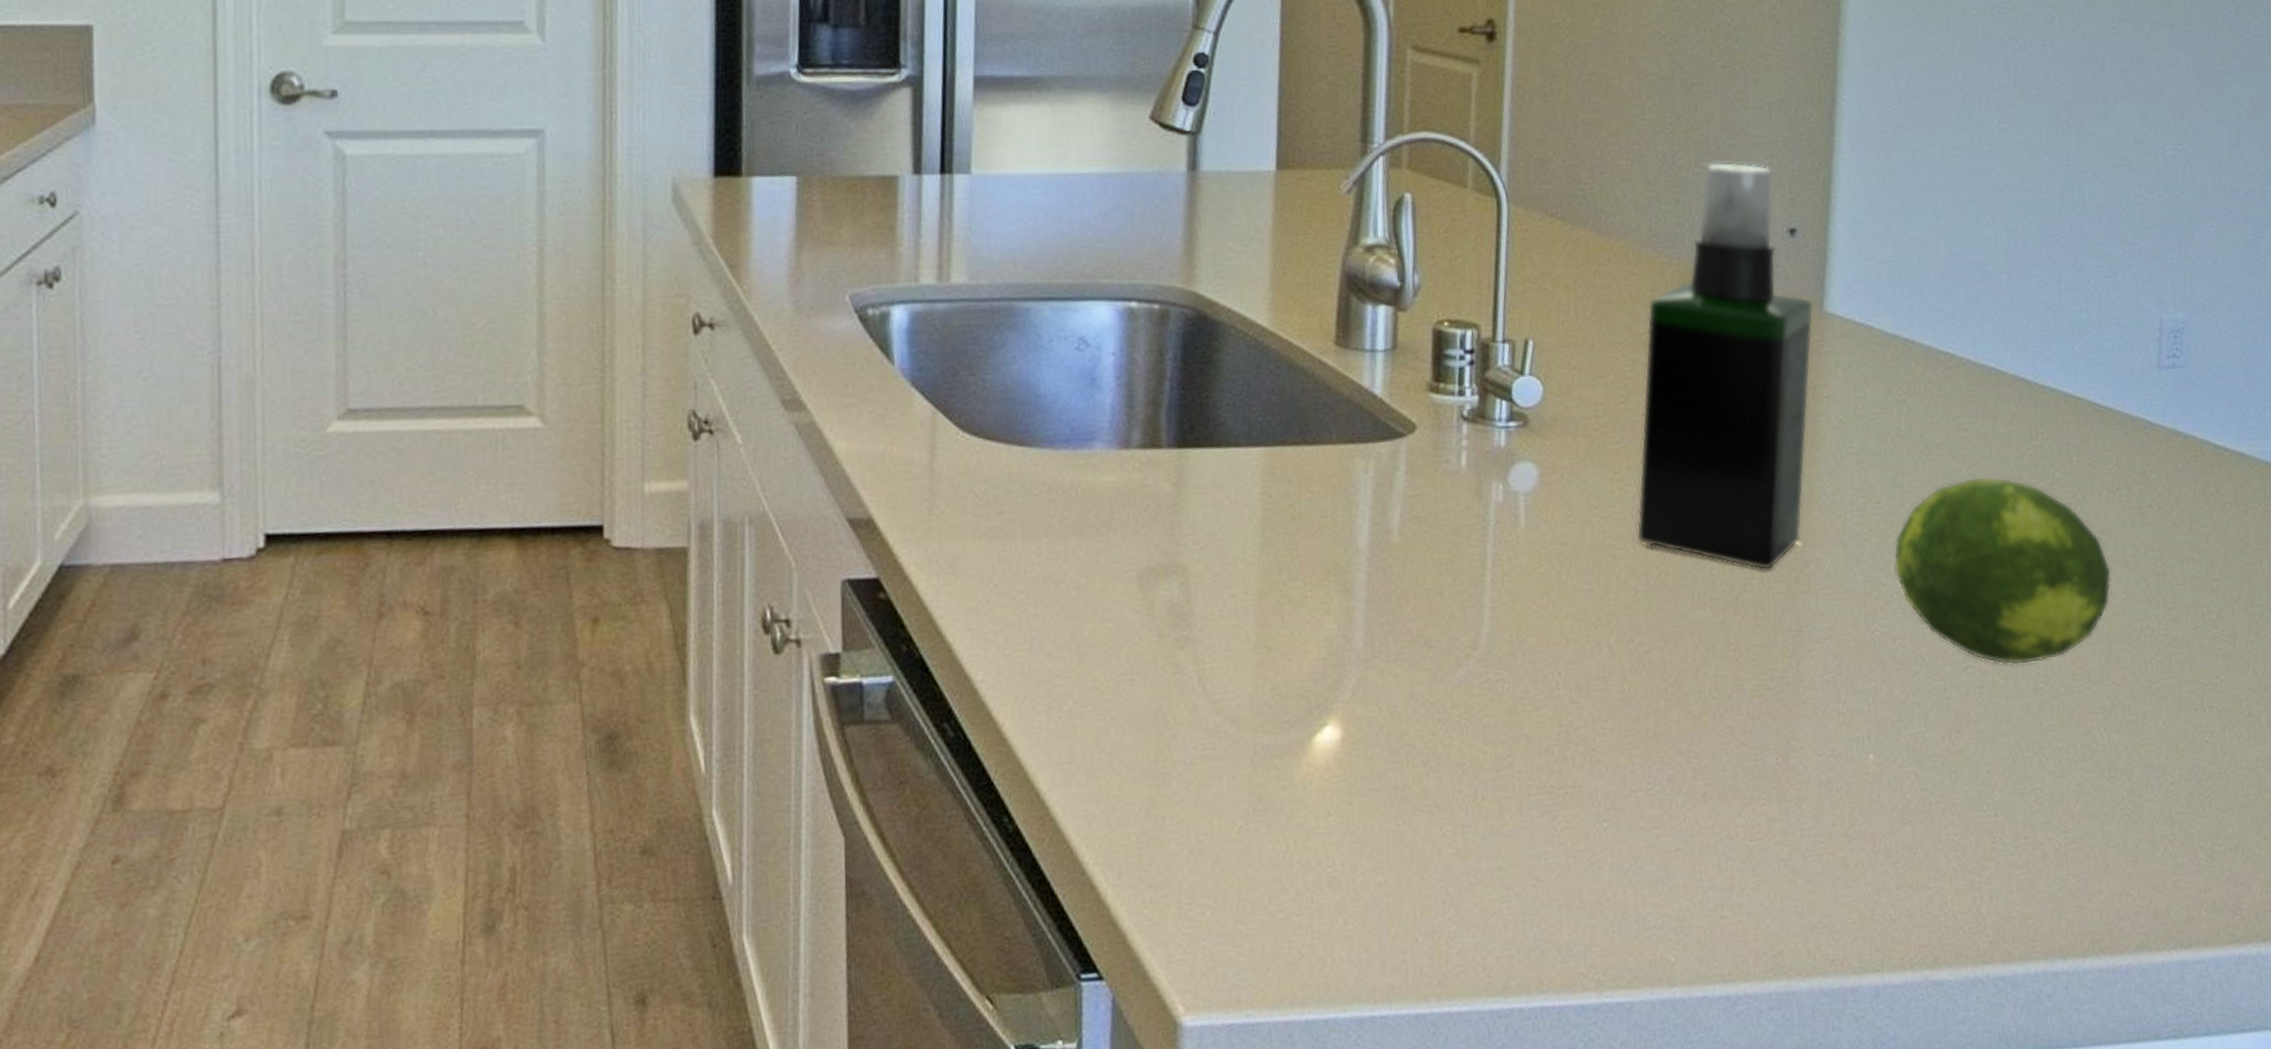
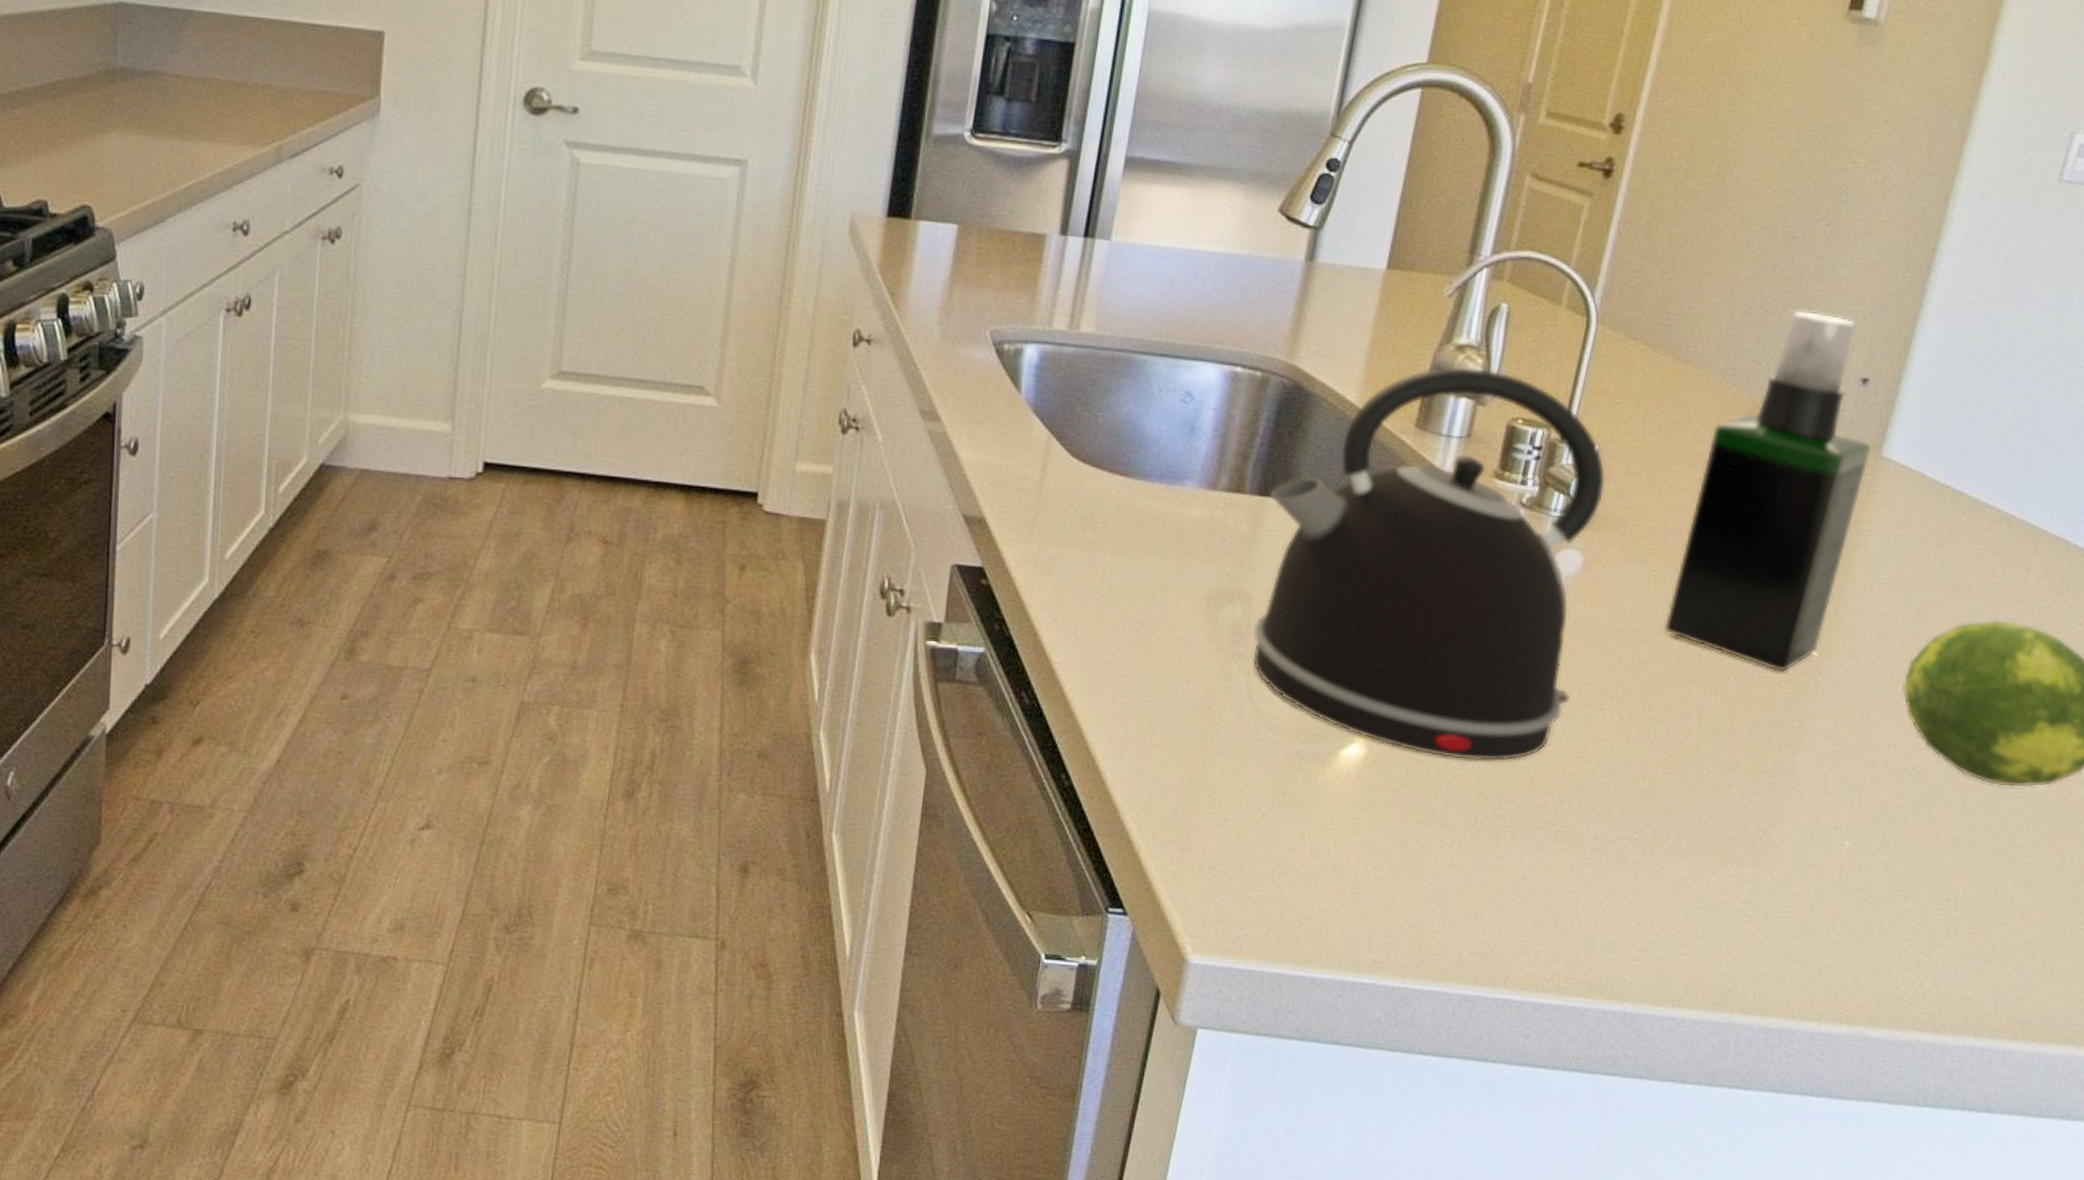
kettle: none [1189,268,1553,727] -> present [1252,366,1606,762]

